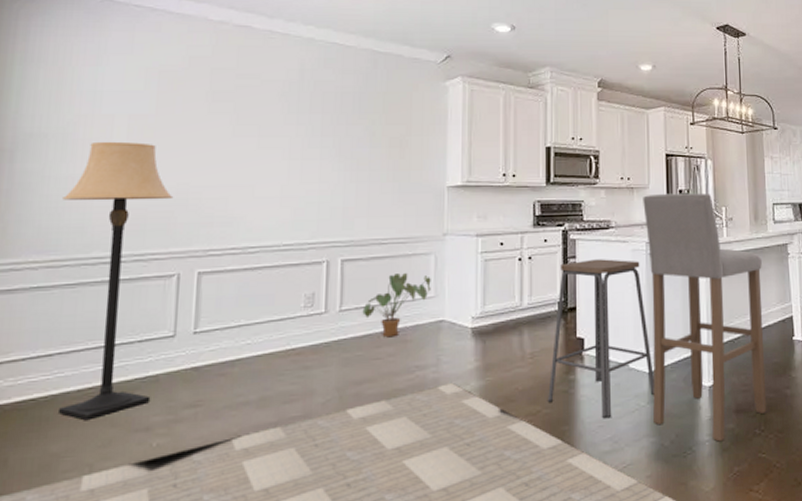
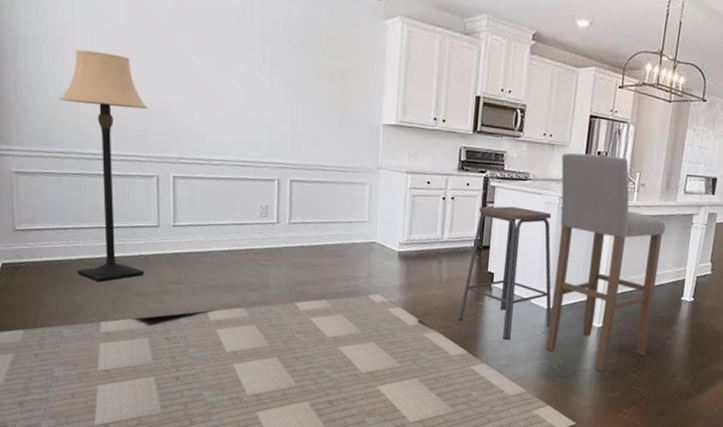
house plant: present [362,273,431,338] -> none [307,197,366,251]

